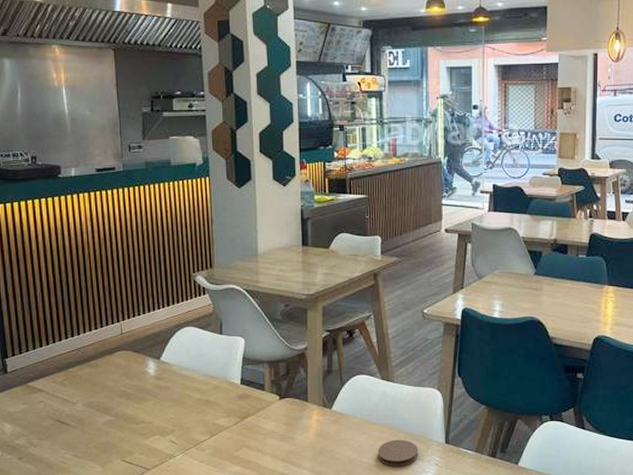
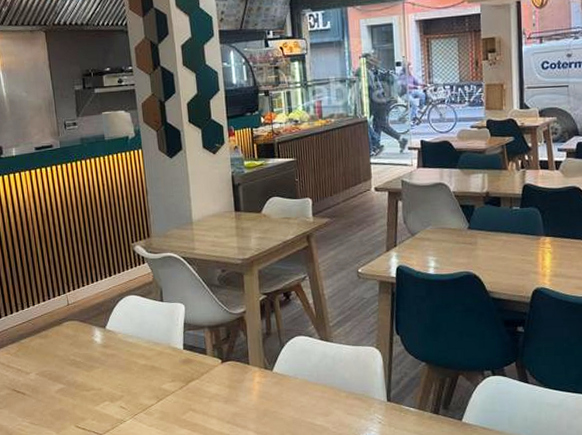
coaster: present [378,439,418,467] -> none [320,398,361,426]

